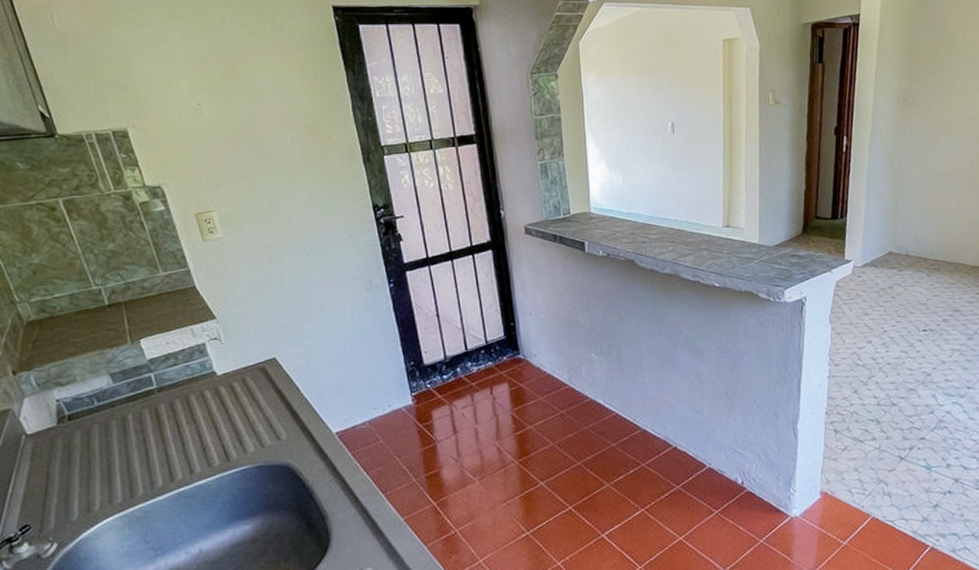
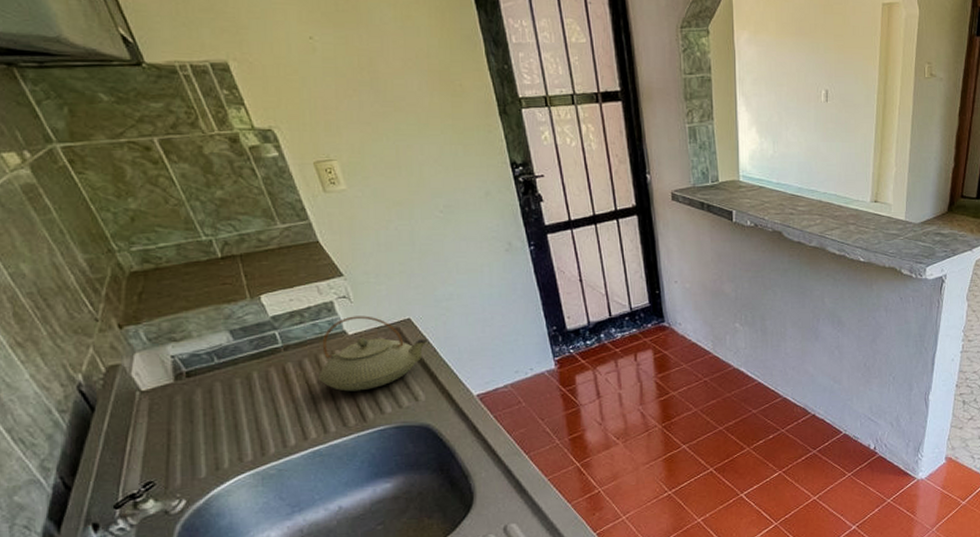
teapot: none [188,356,291,432] -> present [319,316,428,392]

